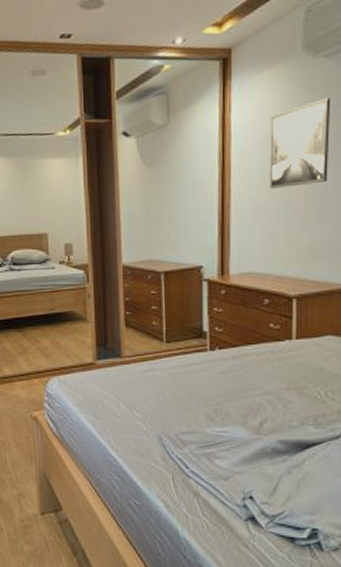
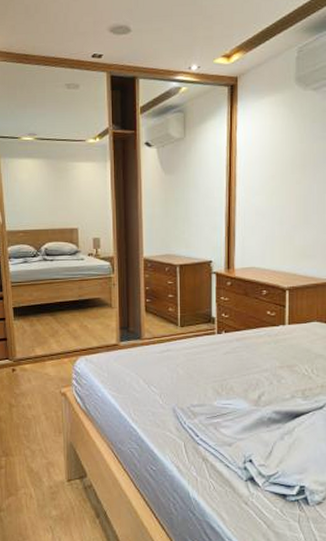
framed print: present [269,97,331,189] -> none [268,123,317,197]

